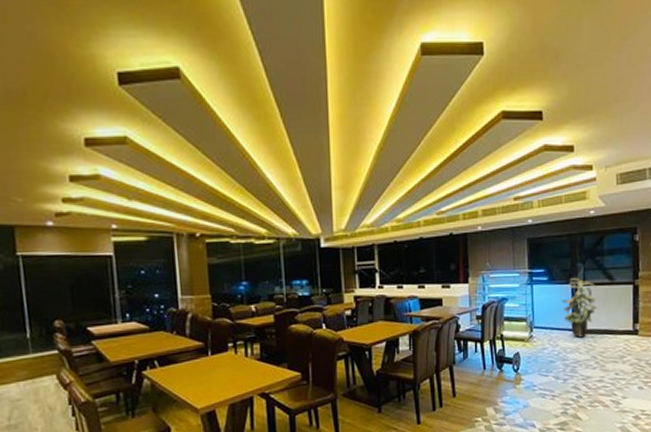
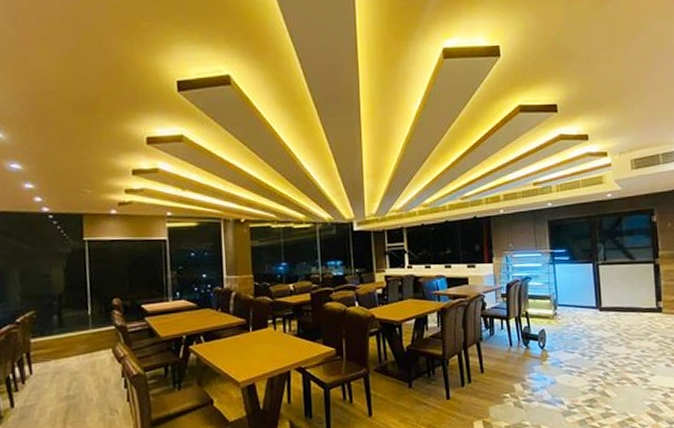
indoor plant: present [560,277,597,338] -> none [583,257,619,315]

